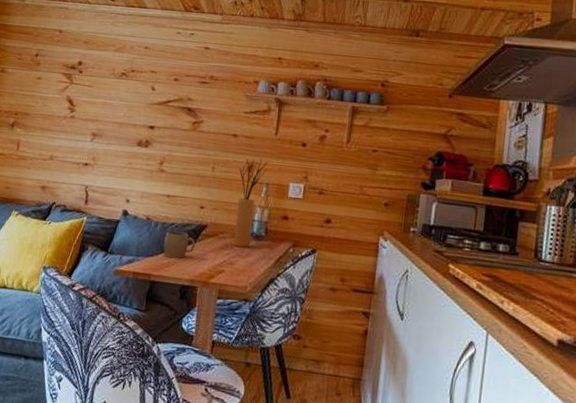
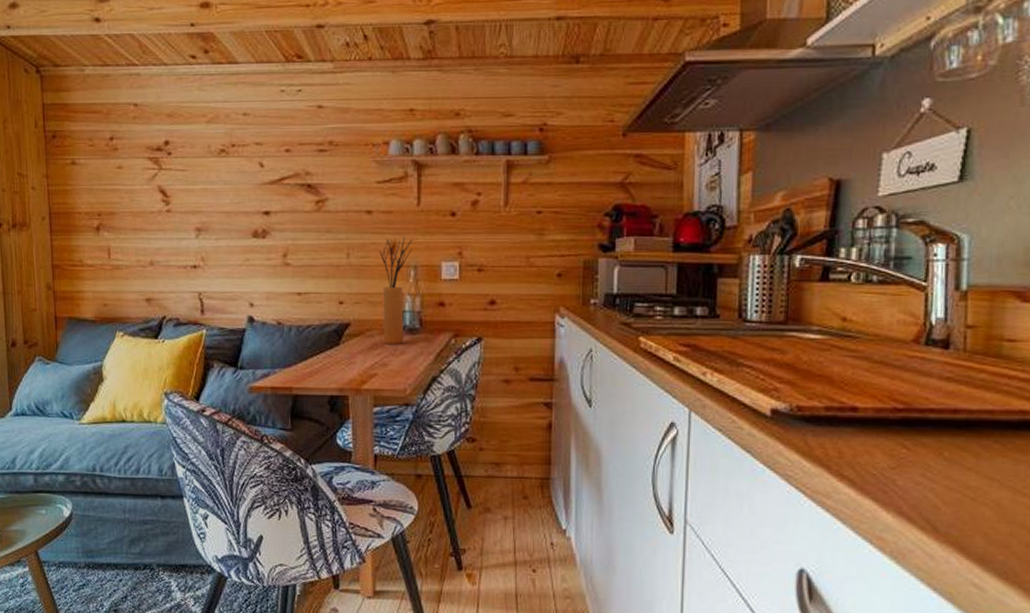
mug: present [163,231,195,258] -> none [302,334,339,365]

